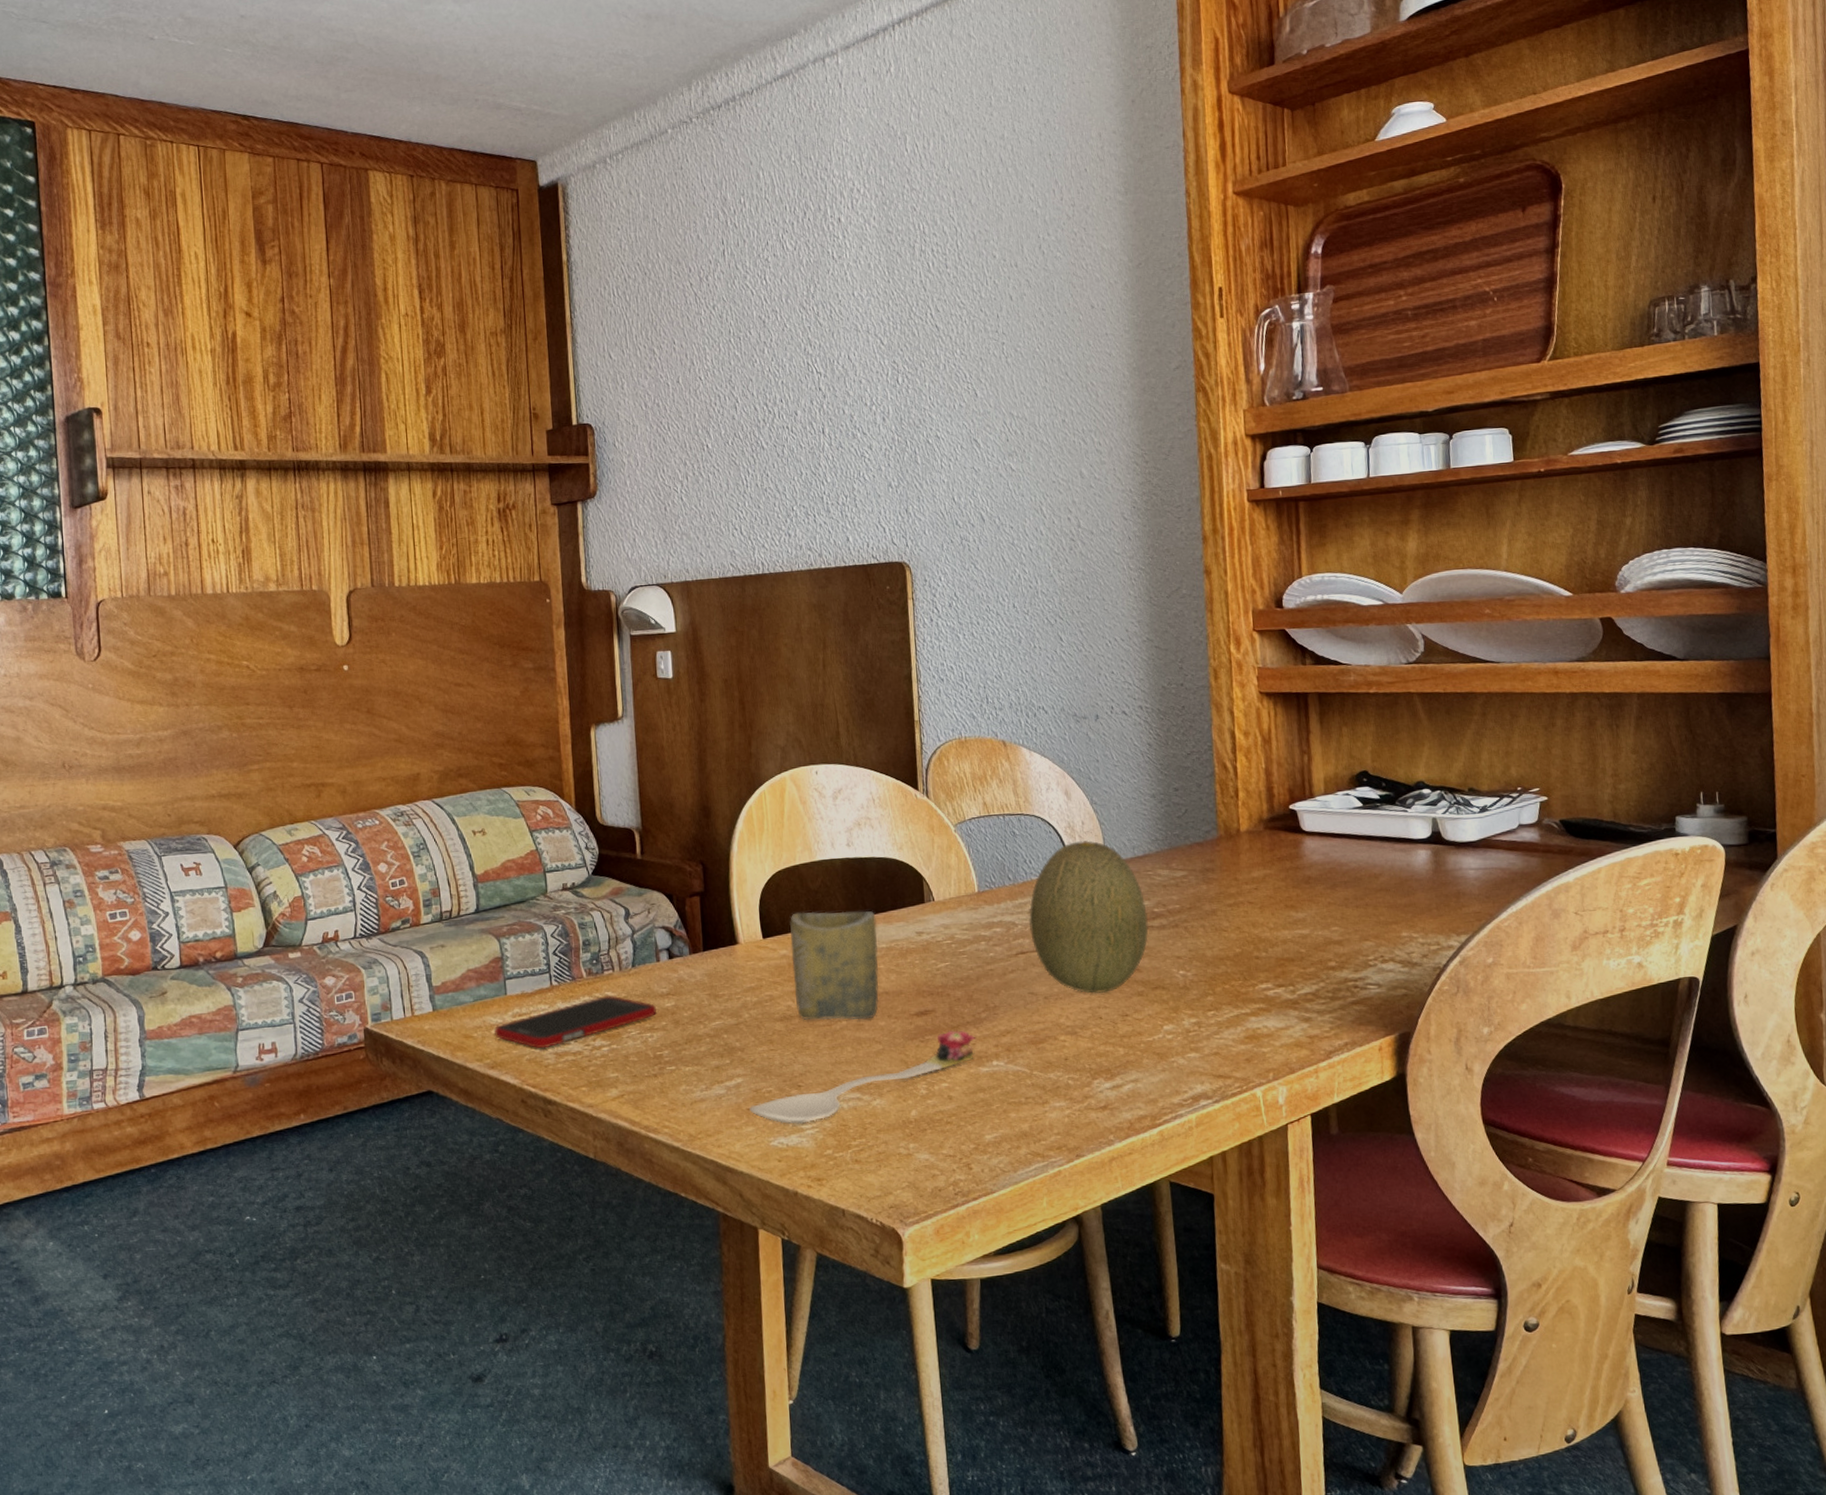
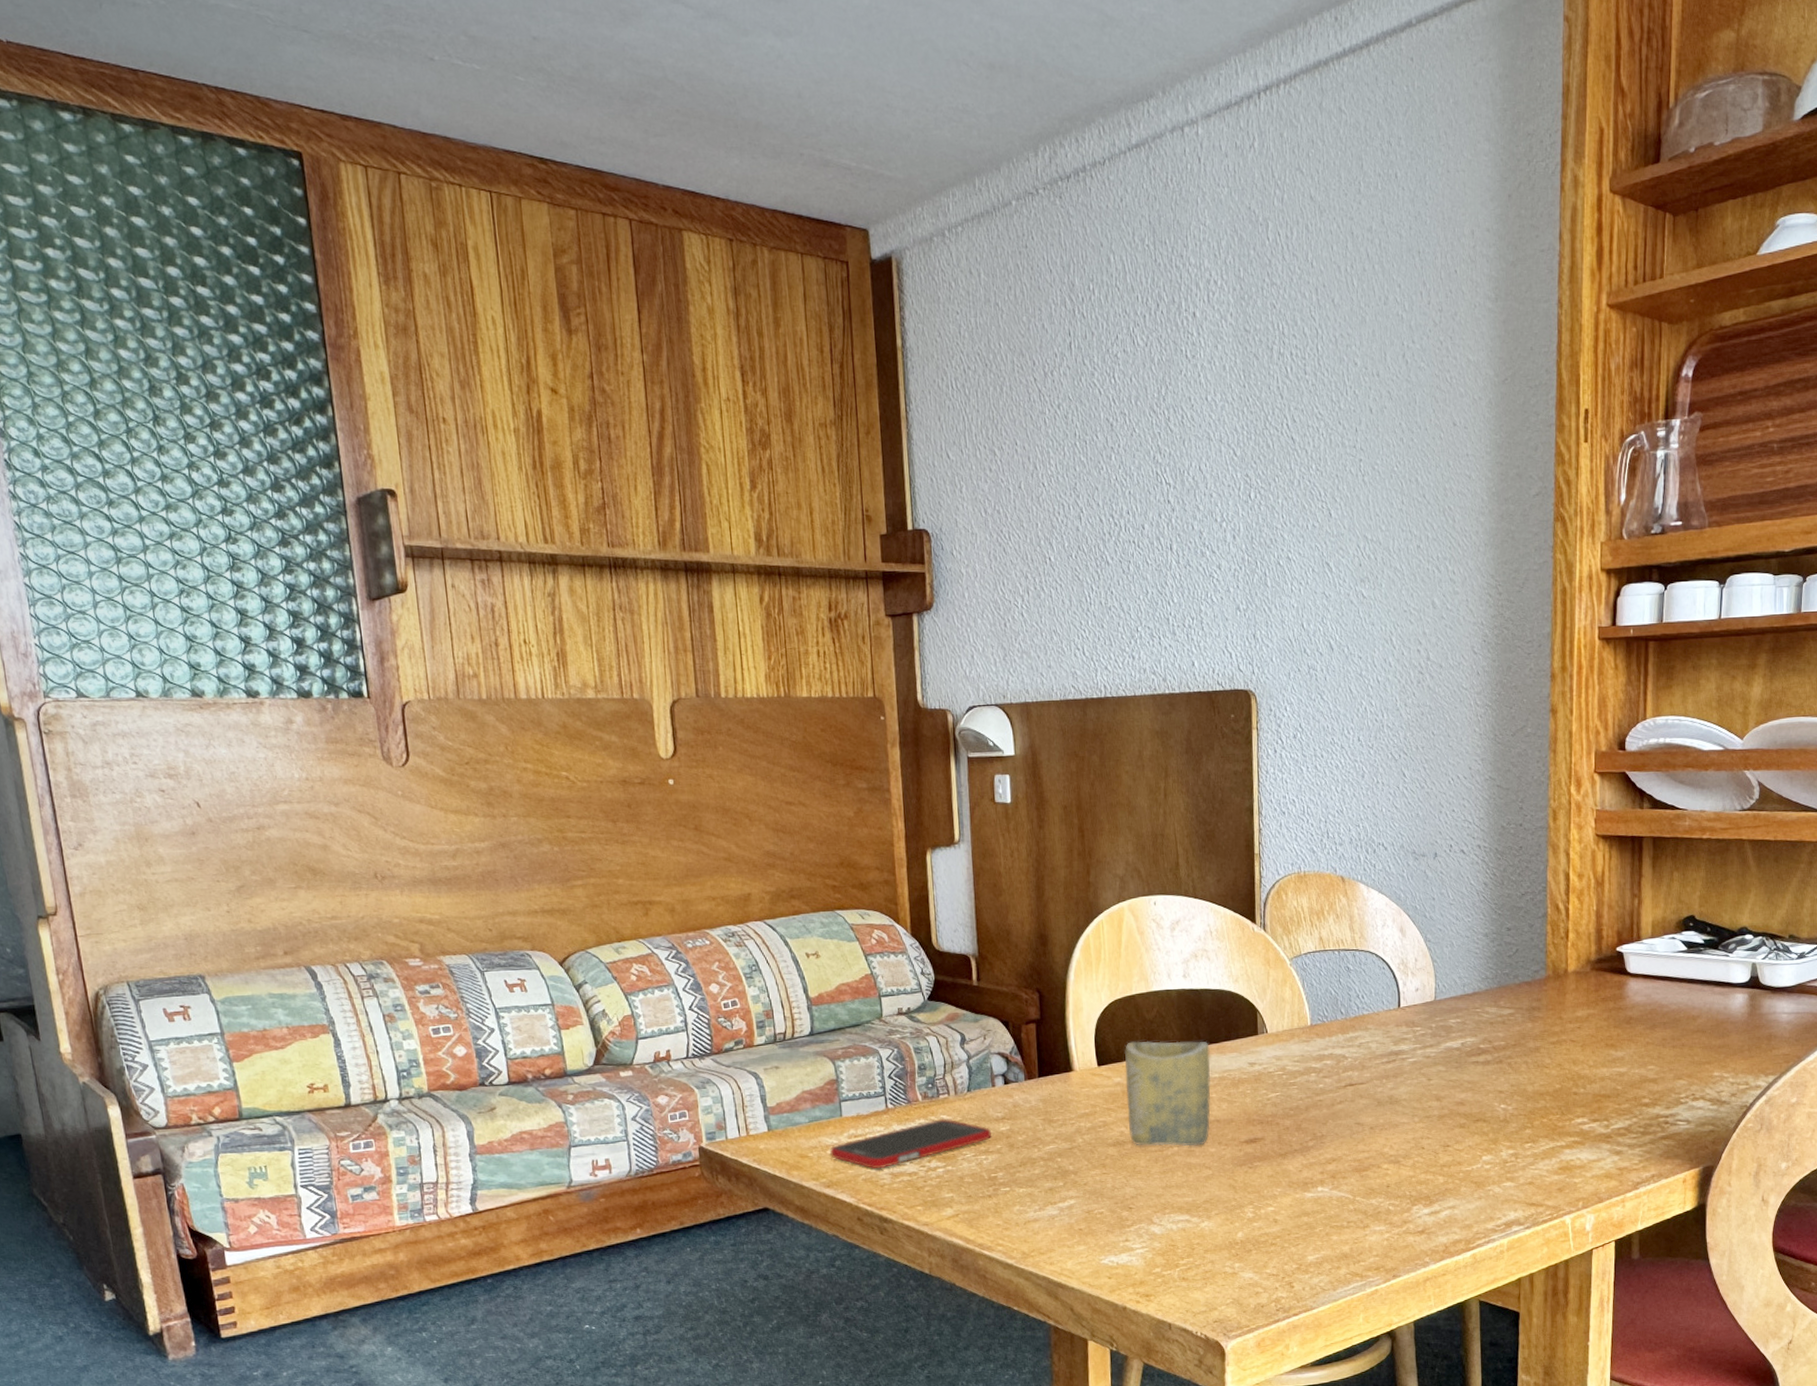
spoon: present [749,1030,976,1124] -> none [1081,1158,1303,1244]
fruit: present [1028,840,1149,994] -> none [1358,977,1474,1125]

